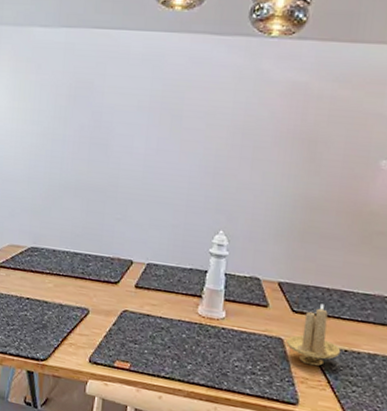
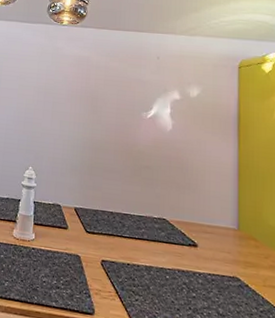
candle holder: present [285,304,341,366] -> none [82,225,125,279]

